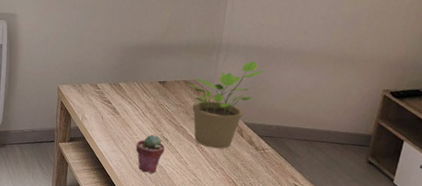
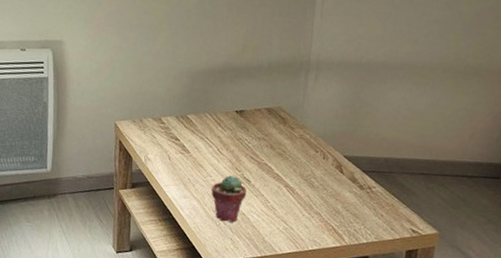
potted plant: present [185,61,264,149] -> none [268,80,365,190]

